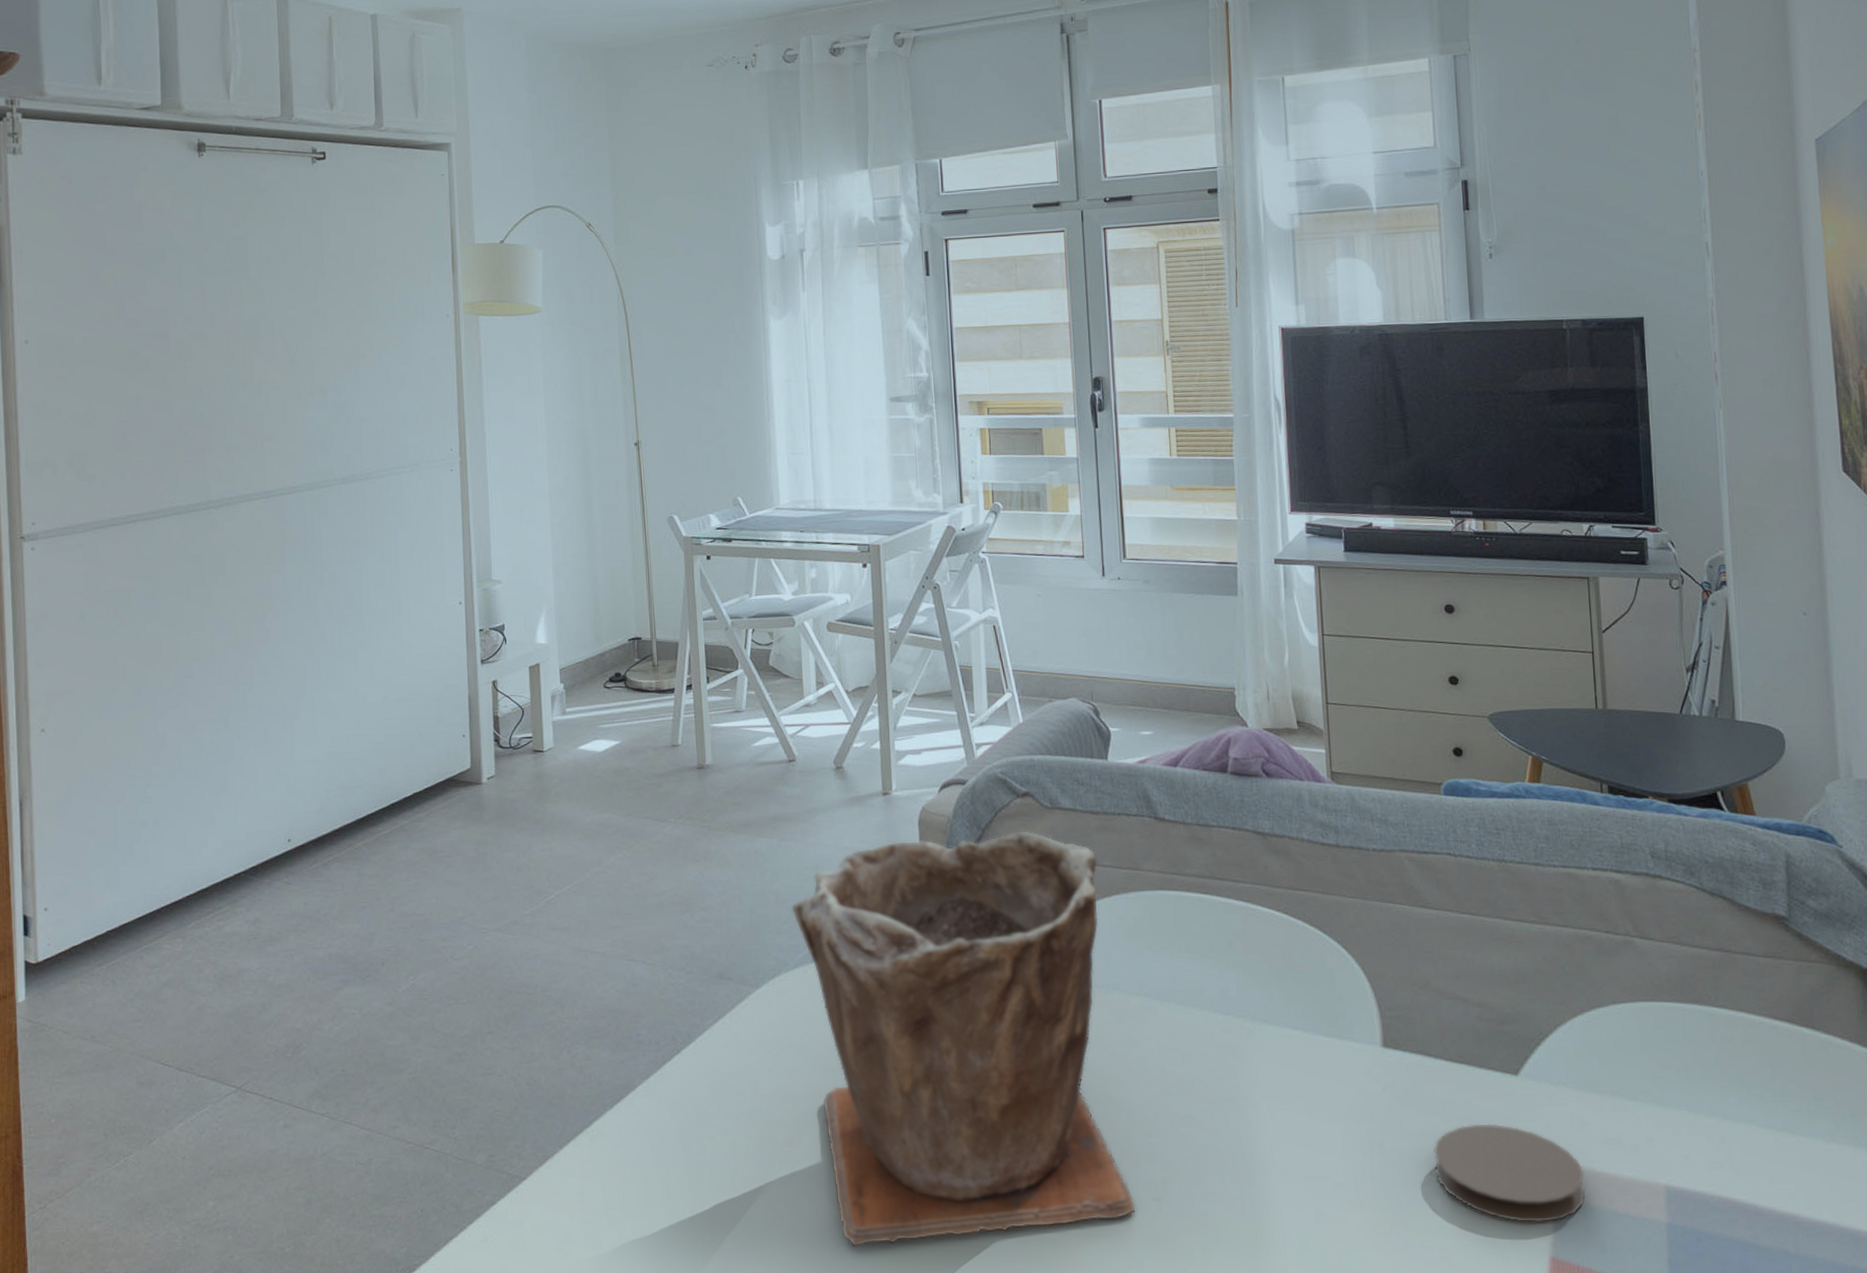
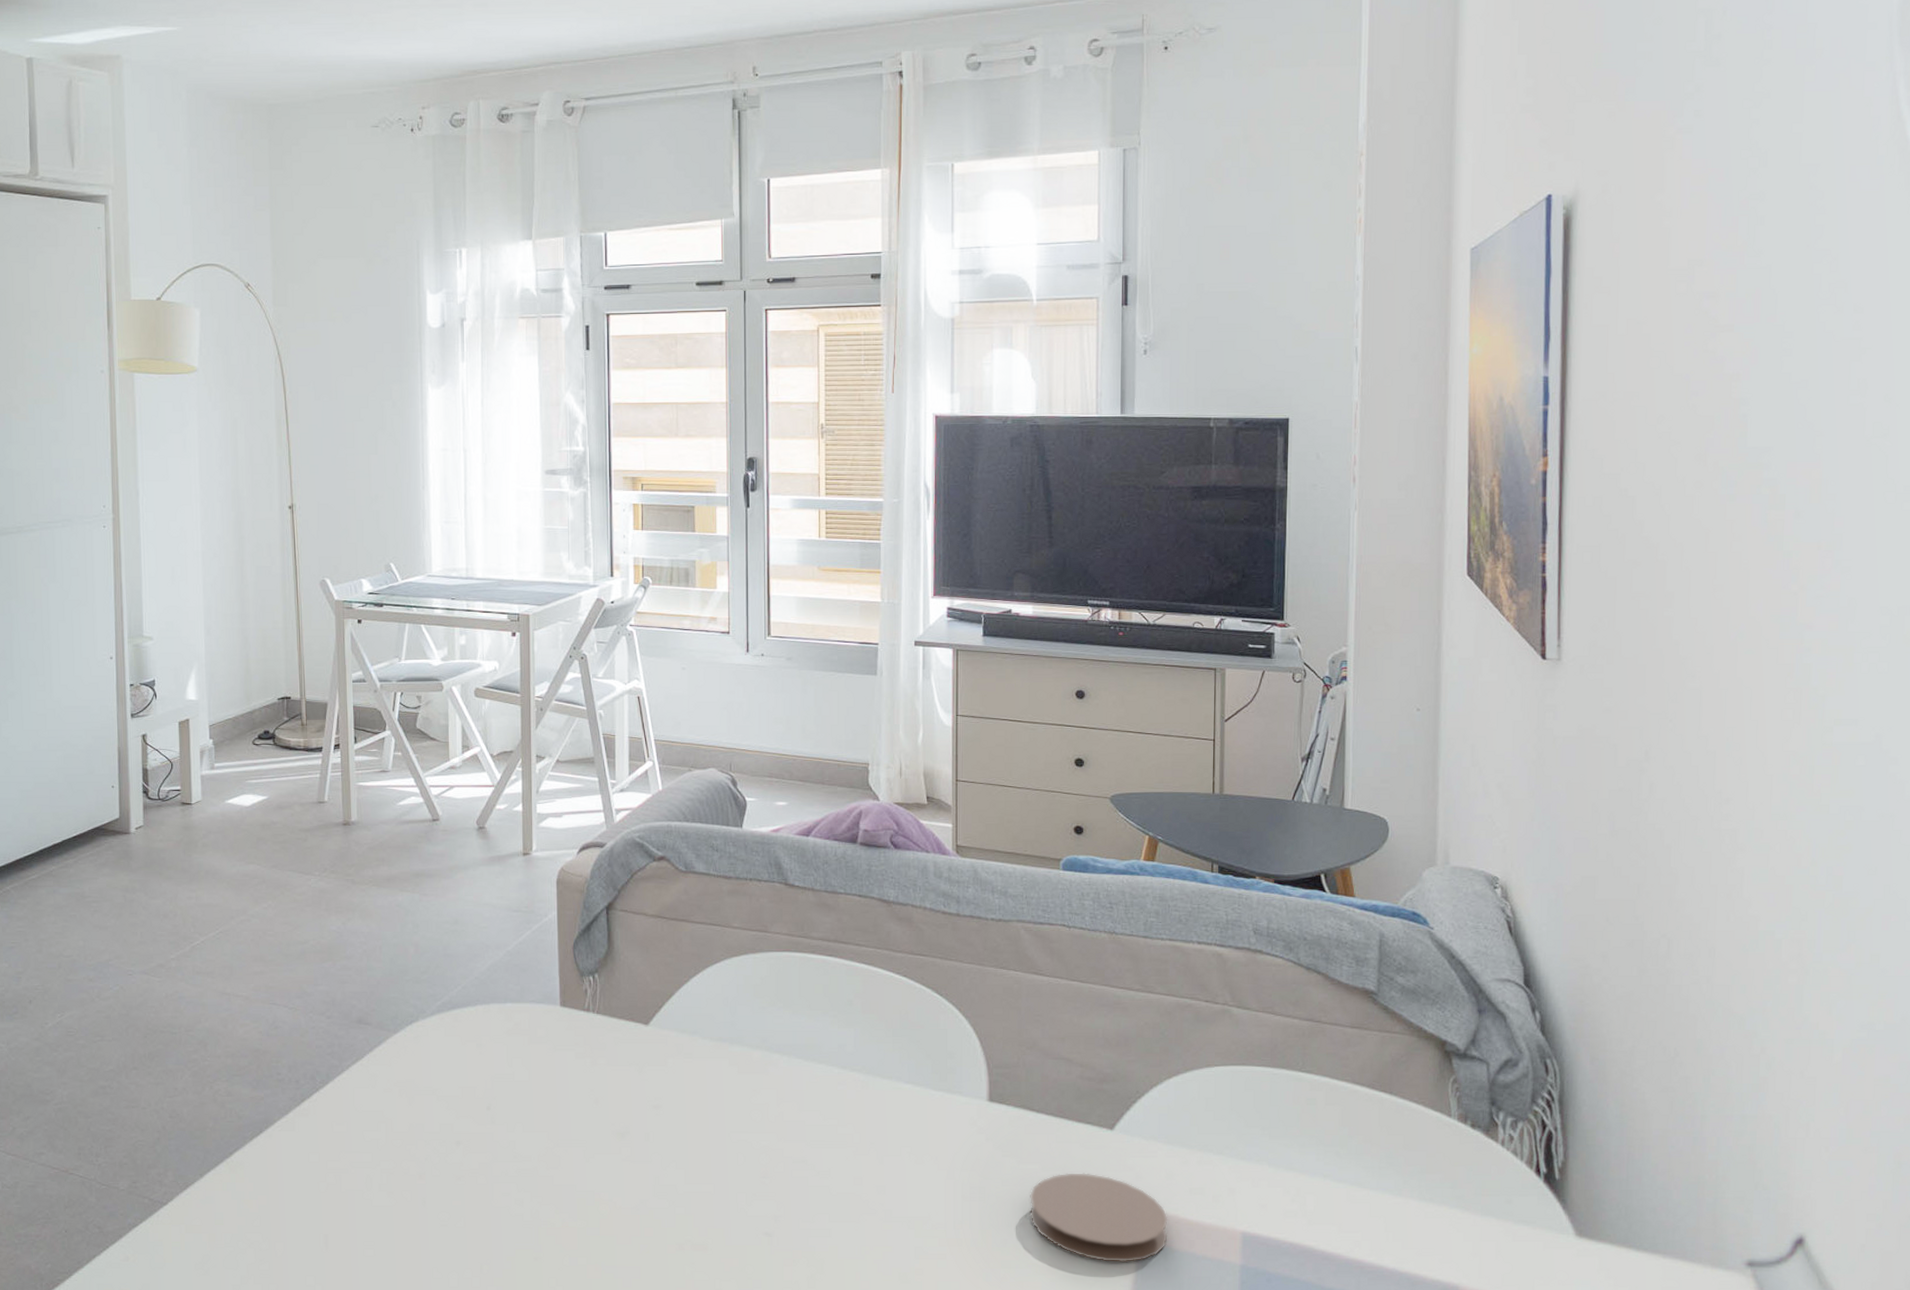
plant pot: present [791,831,1136,1246] -> none [431,893,748,1271]

